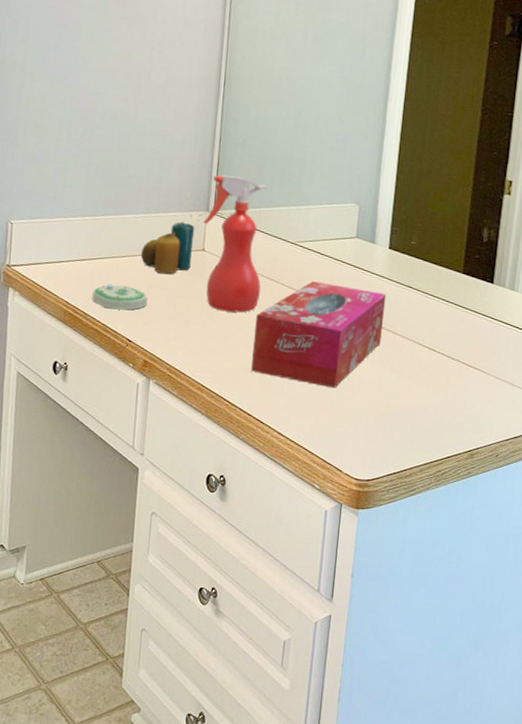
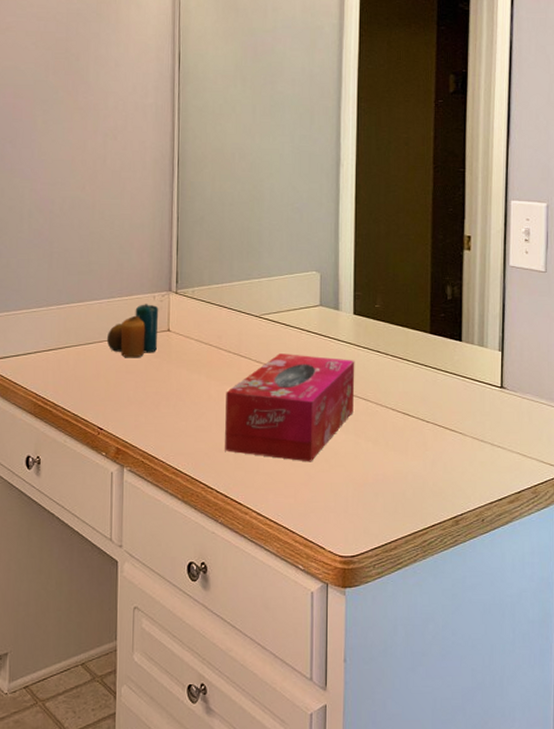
soap dish: present [92,284,148,310] -> none [61,372,116,398]
spray bottle: present [203,174,267,313] -> none [167,253,229,391]

